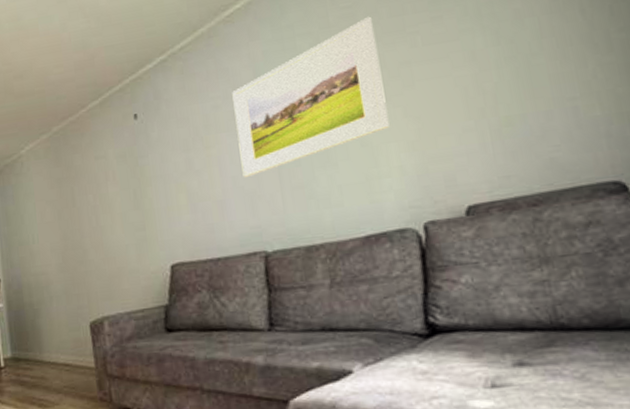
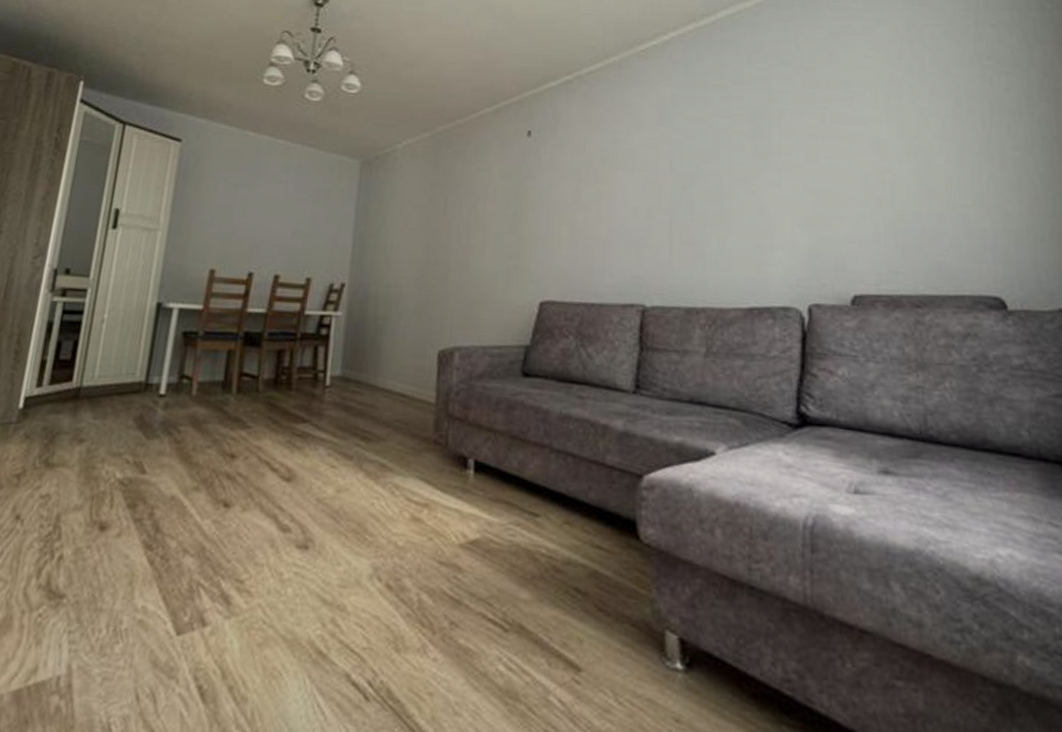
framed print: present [232,16,390,178] -> none [632,82,788,223]

